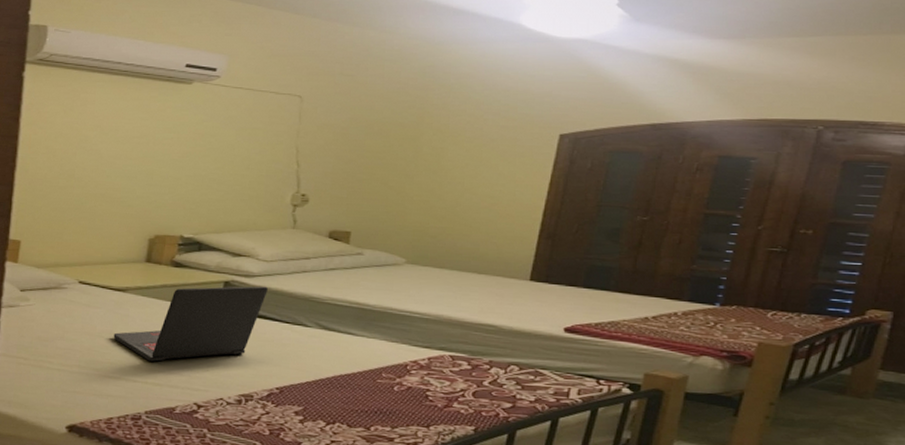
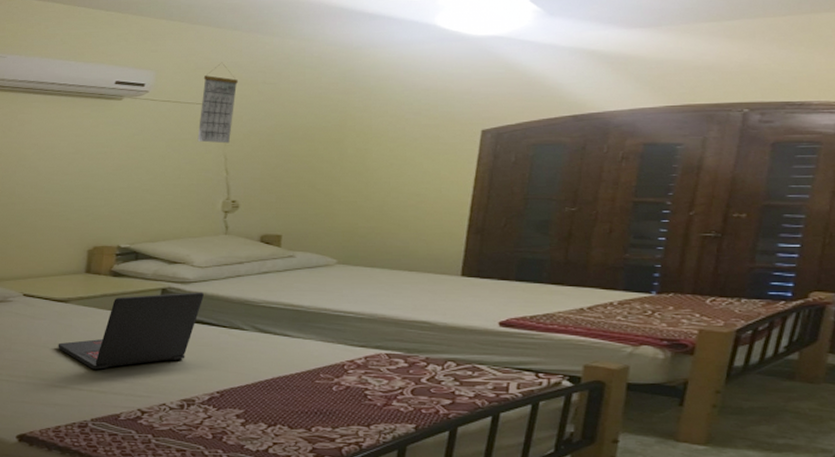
calendar: none [269,50,314,135] -> present [197,62,238,144]

